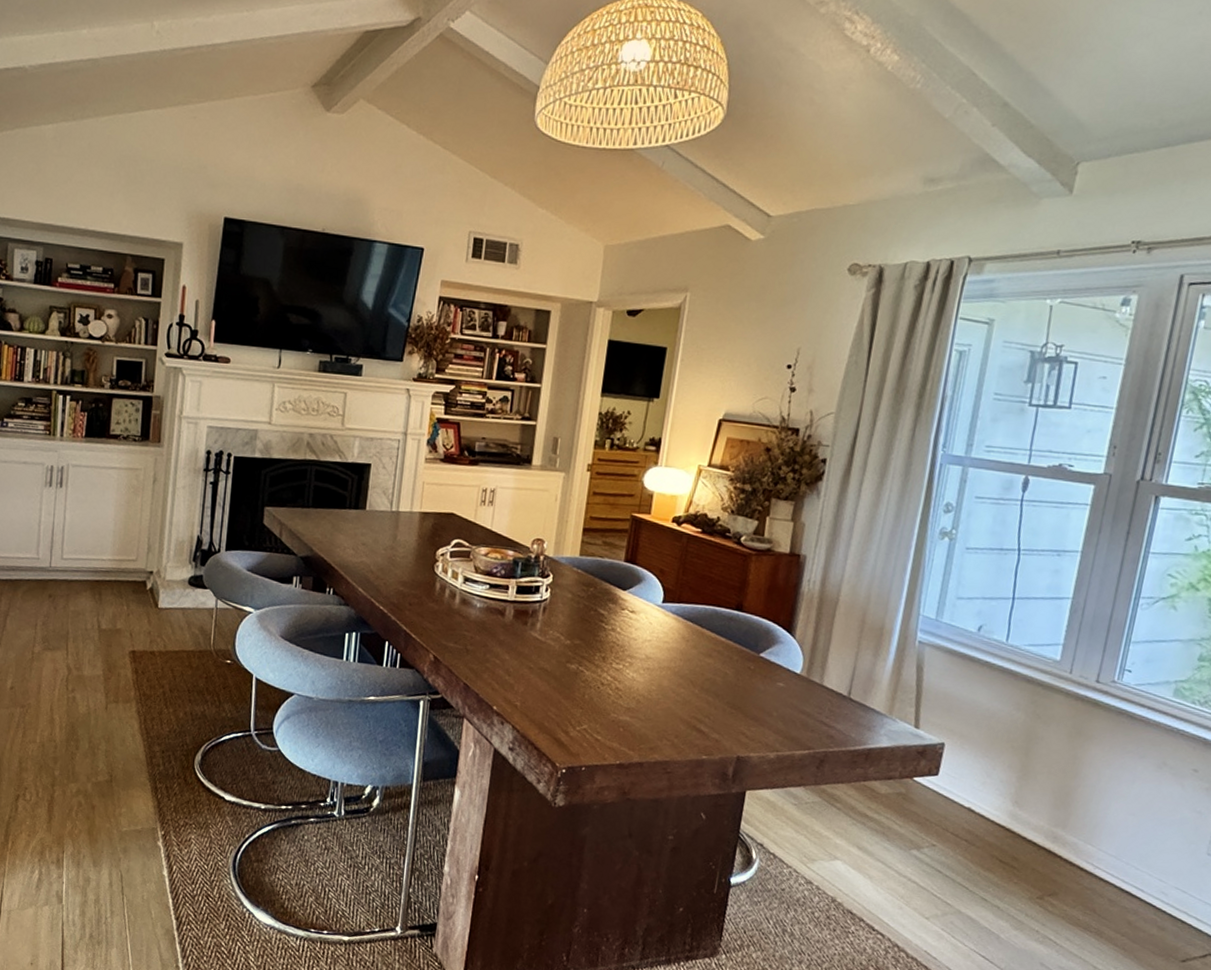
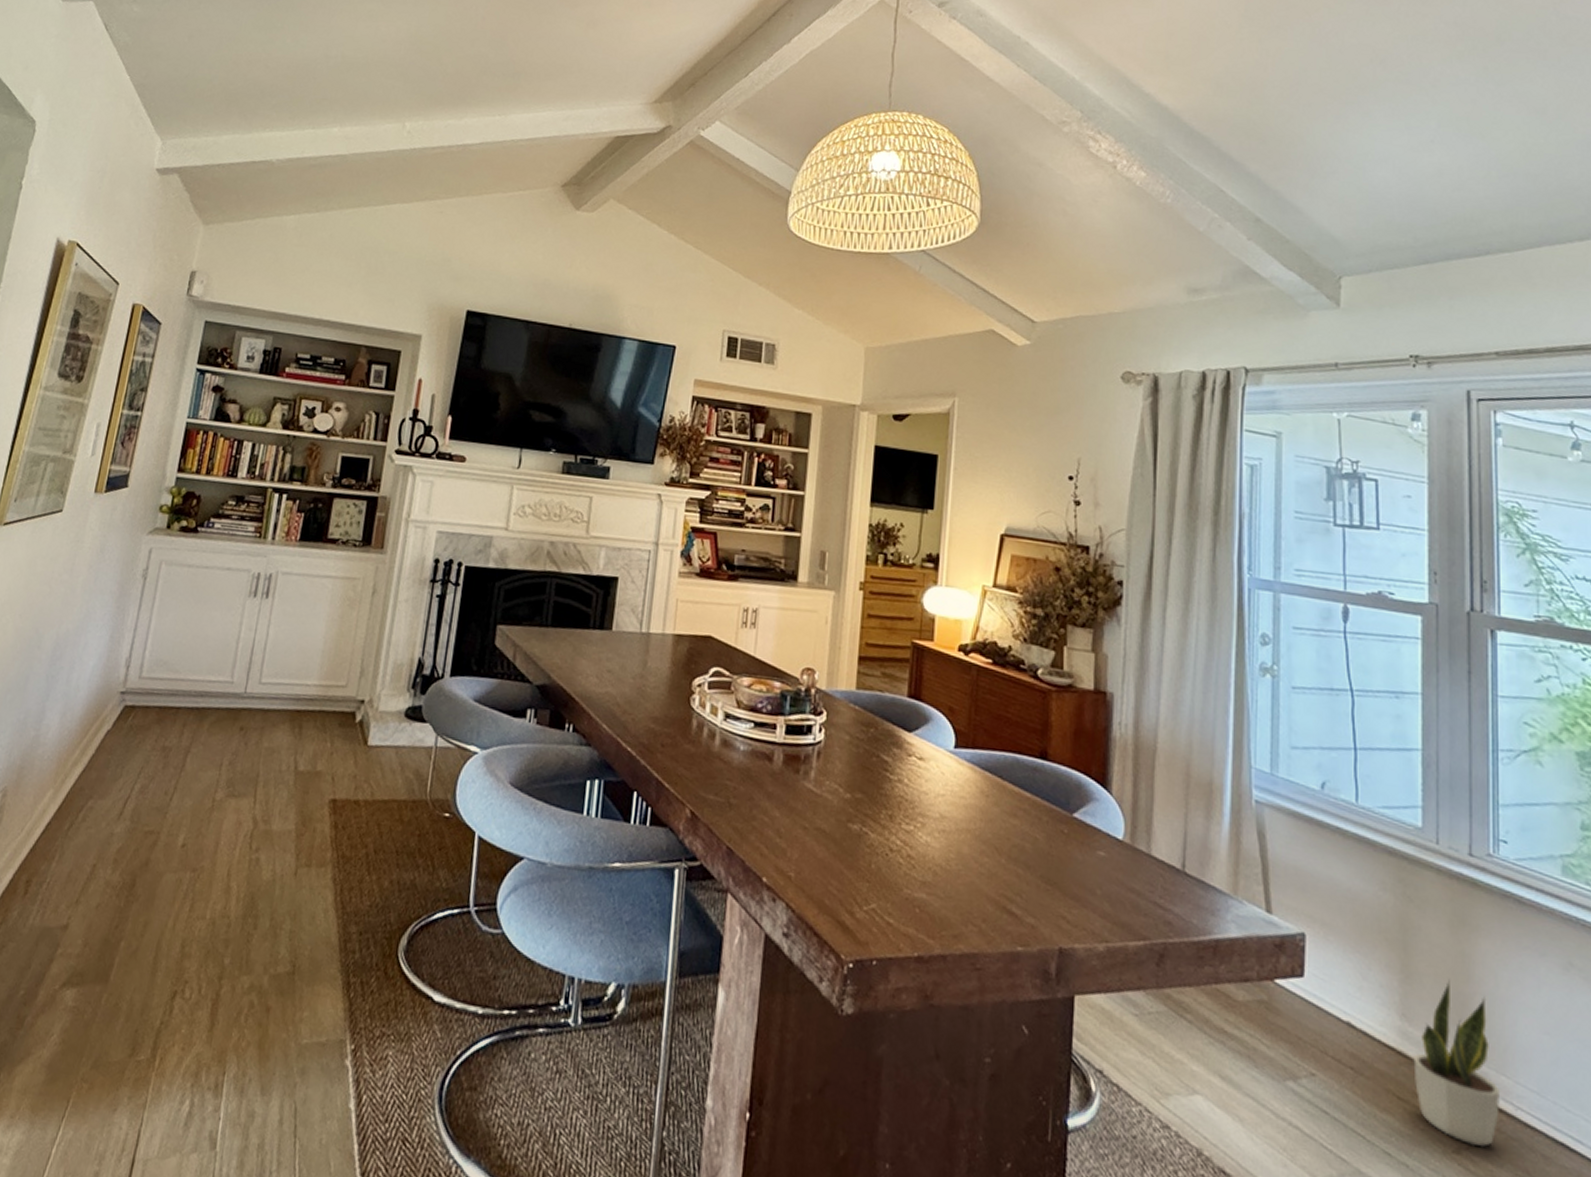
potted plant: none [1015,775,1087,894] -> present [1413,978,1500,1147]

